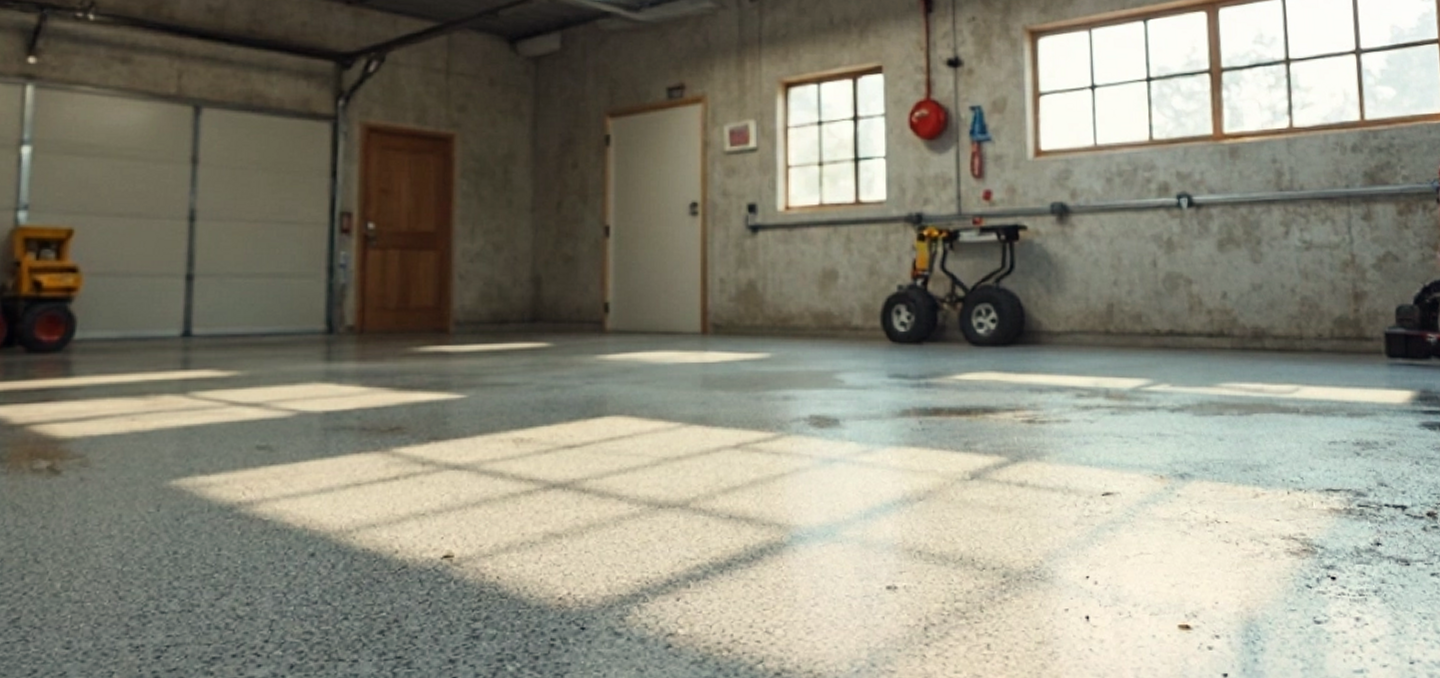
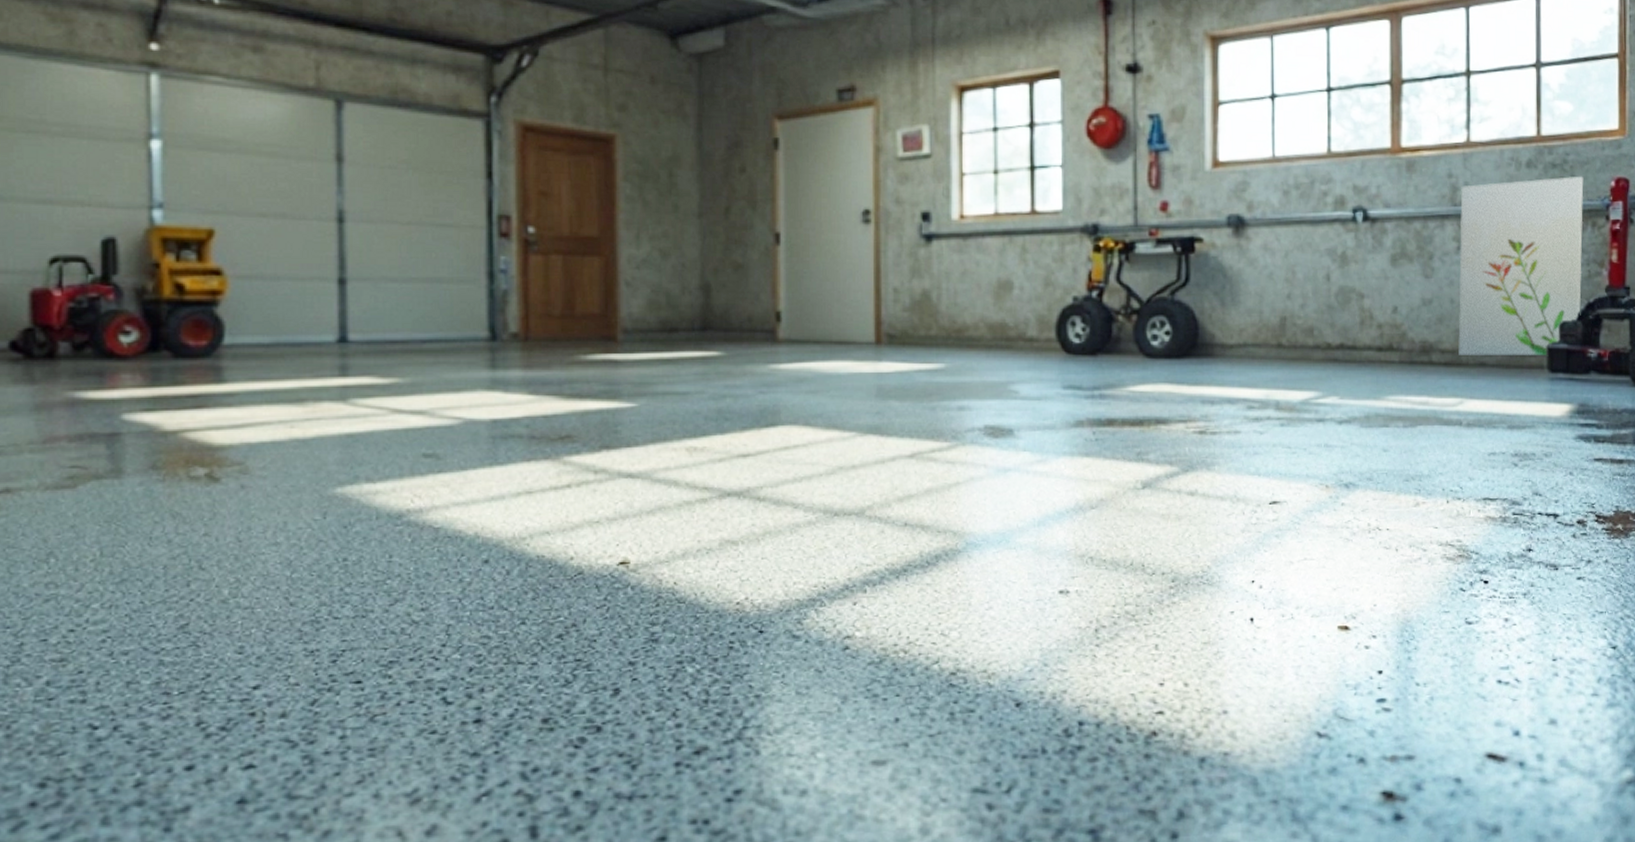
wall art: none [1286,159,1417,341] -> present [1458,176,1584,355]

